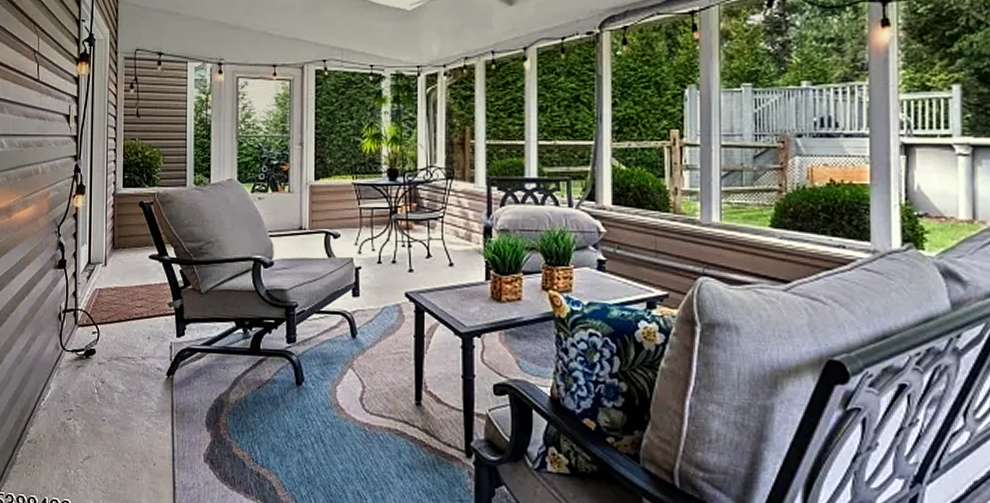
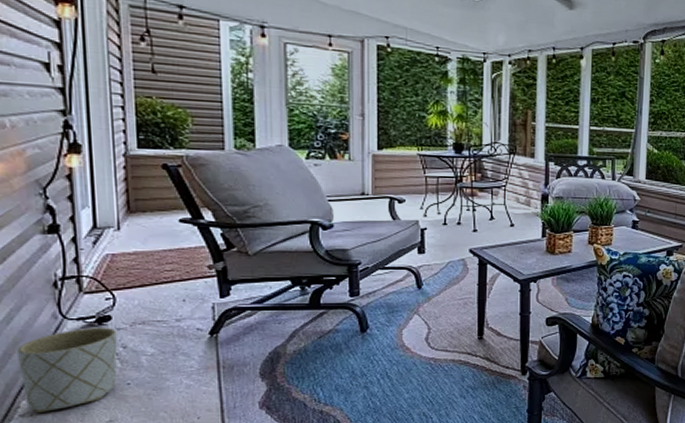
planter: none [31,360,98,442] -> present [17,327,118,414]

